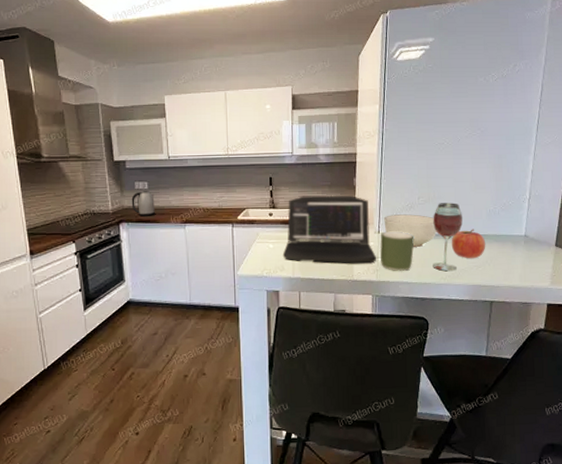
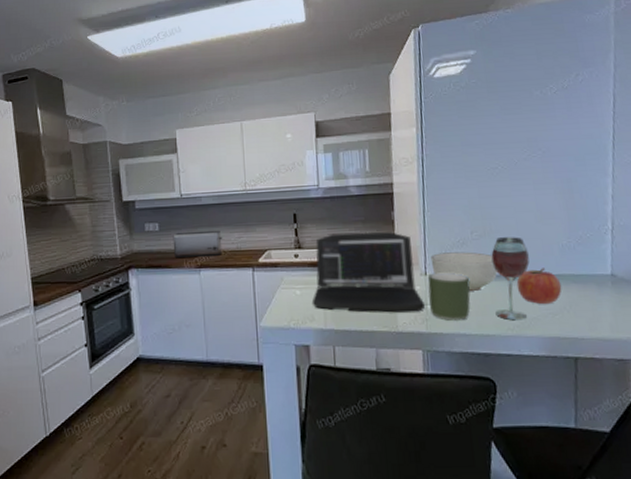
kettle: present [131,191,155,216] -> none [141,233,167,261]
toaster: none [161,190,206,215] -> present [173,230,222,259]

